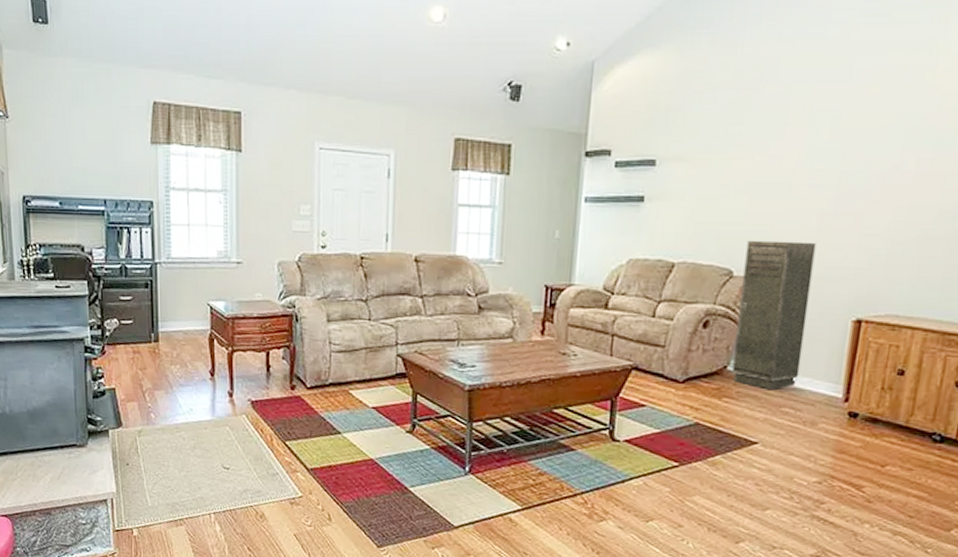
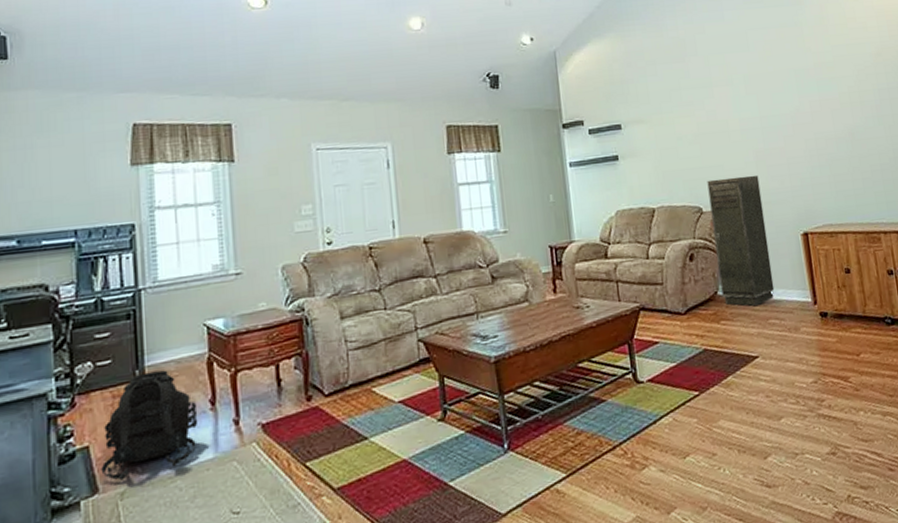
backpack: none [124,337,200,421] -> present [101,370,198,481]

